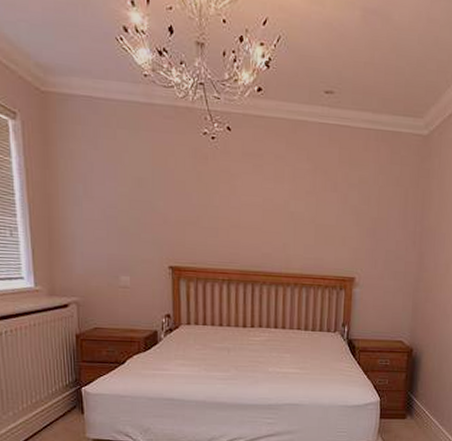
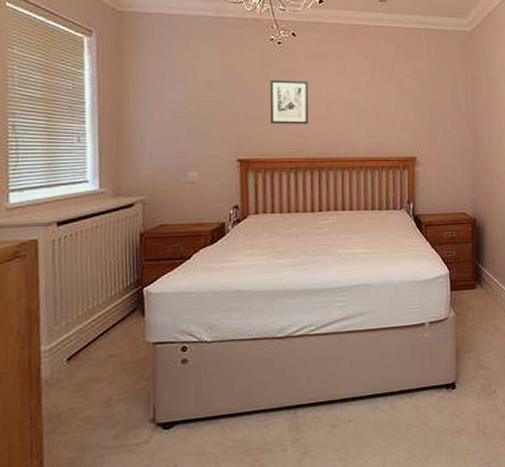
wall art: none [202,181,244,233] -> present [270,80,309,124]

